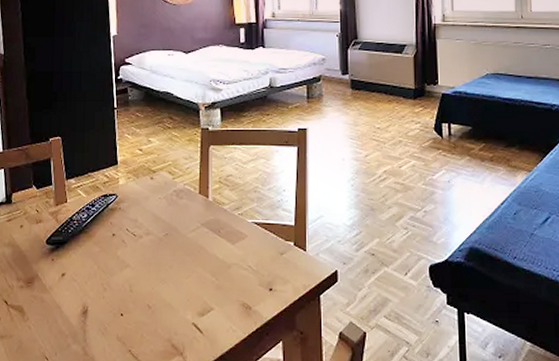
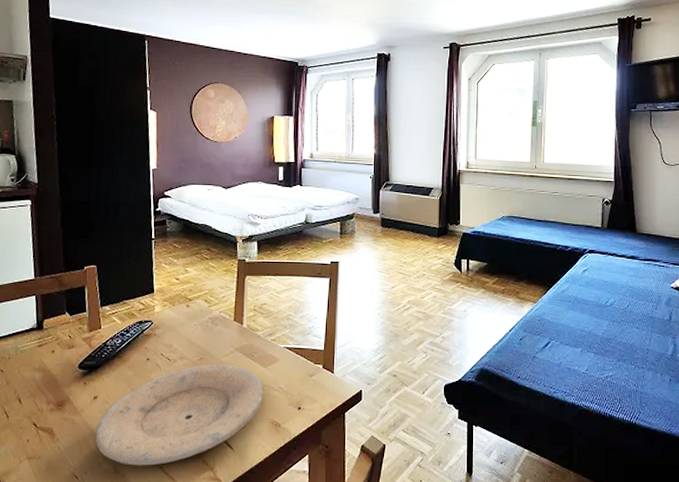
plate: none [64,240,232,349] -> present [95,364,264,466]

